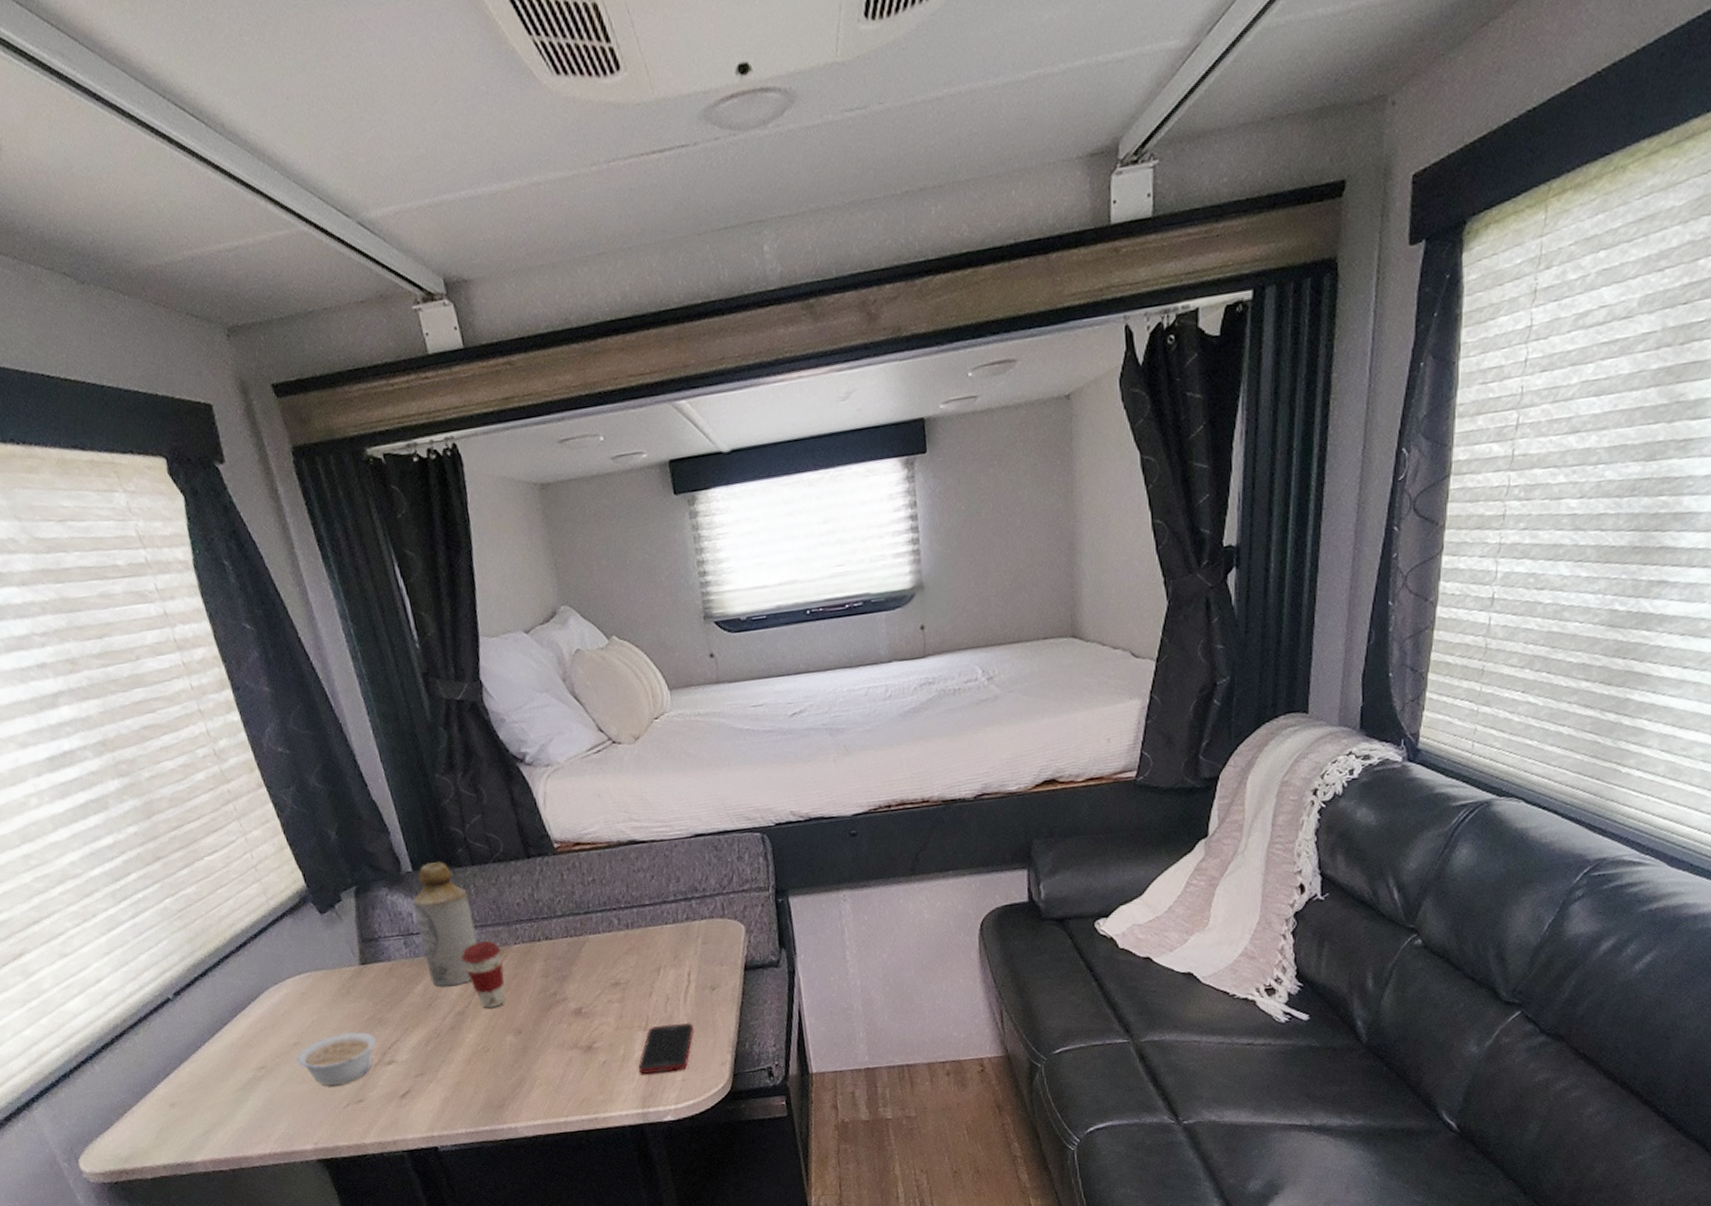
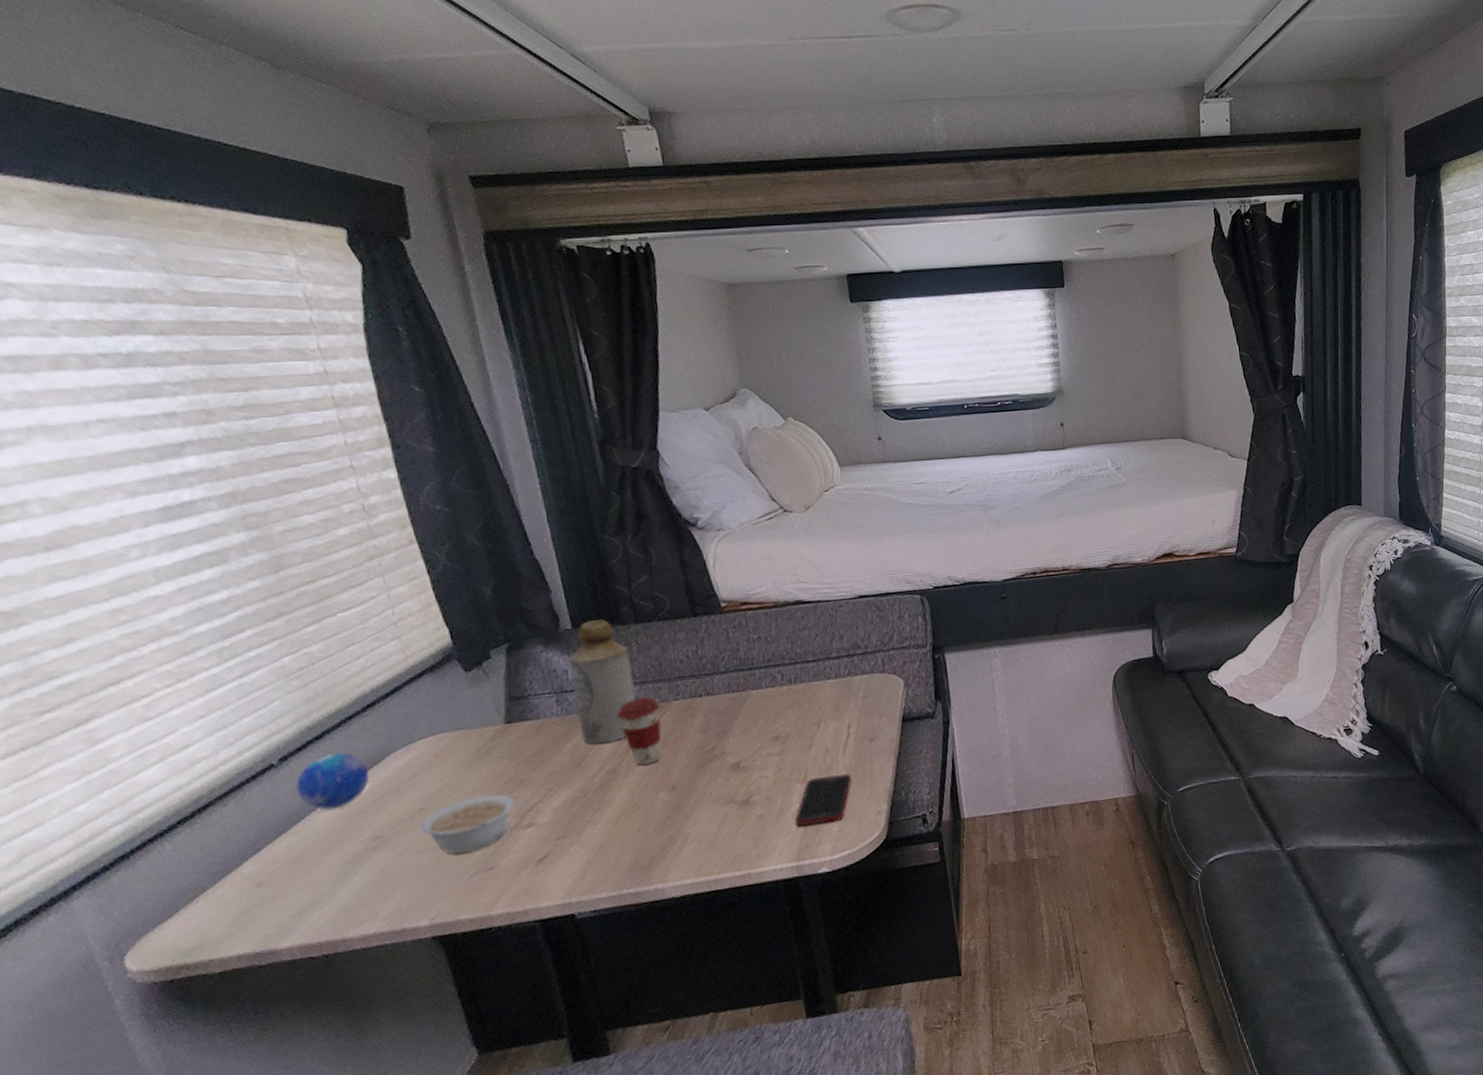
decorative orb: none [190,989,249,1041] -> present [296,752,370,810]

